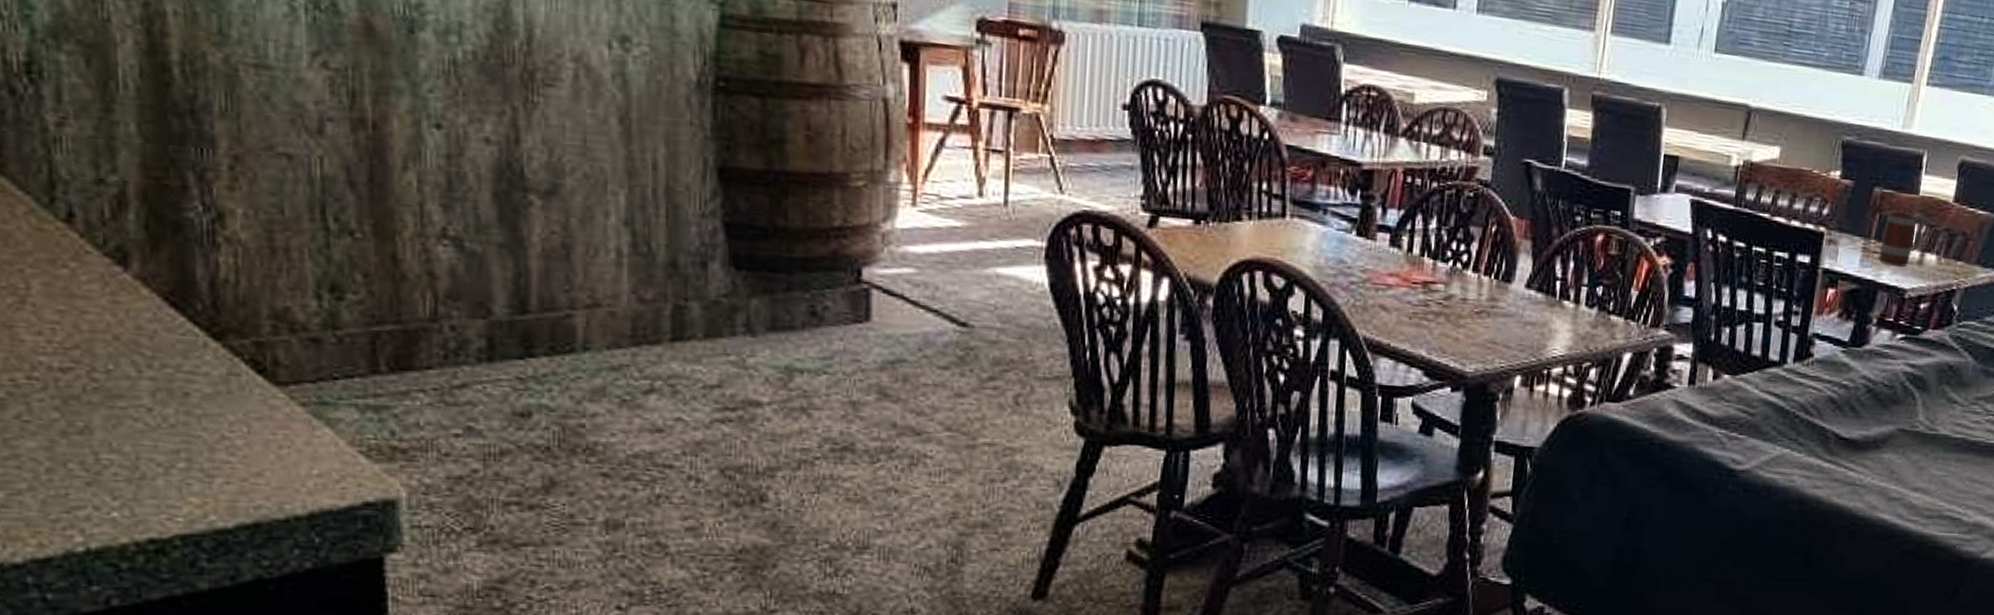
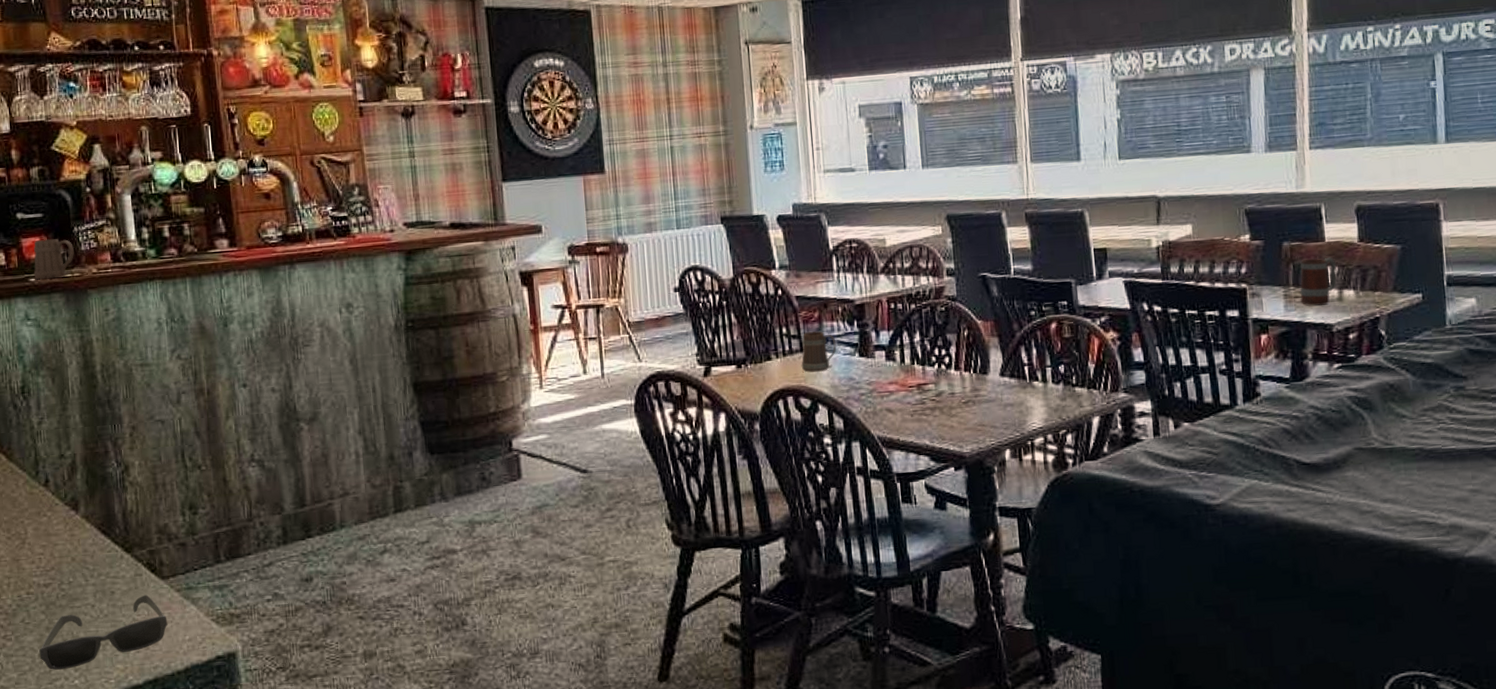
glasses: none [47,404,282,495] -> present [39,594,168,670]
beer mug: none [1279,193,1330,247] -> present [801,331,837,373]

